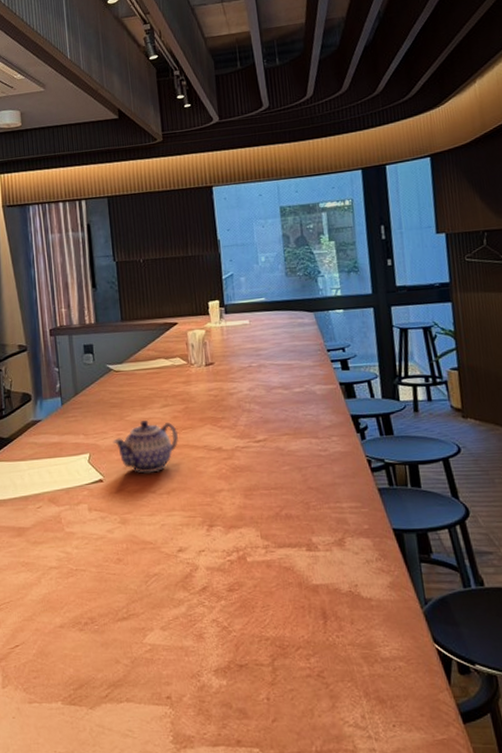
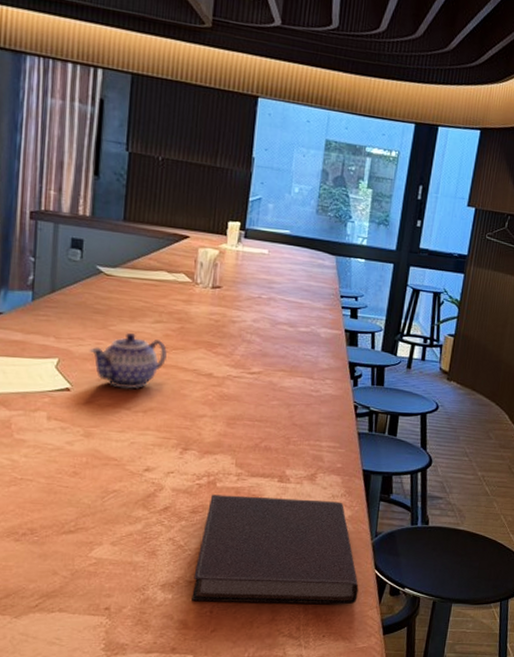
notebook: none [243,567,422,688] -> present [192,494,359,605]

